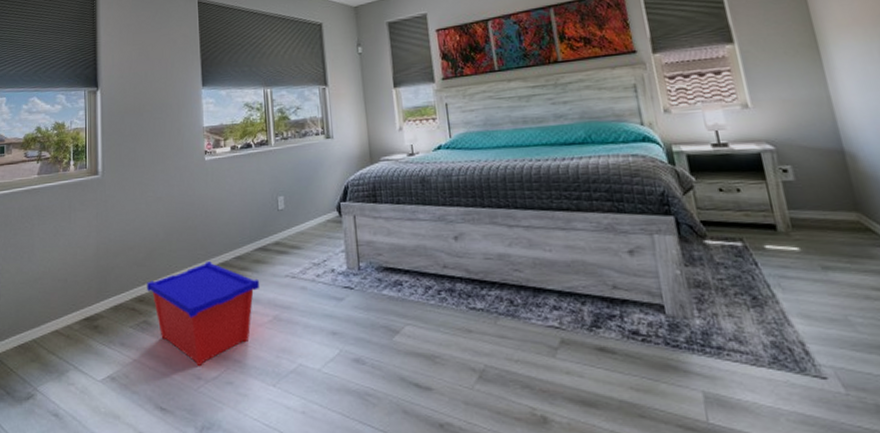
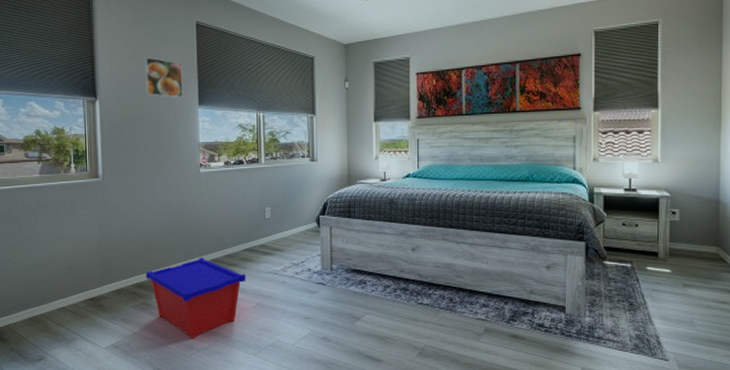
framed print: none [145,40,186,81] -> present [143,57,183,99]

